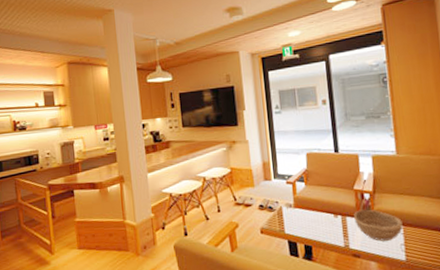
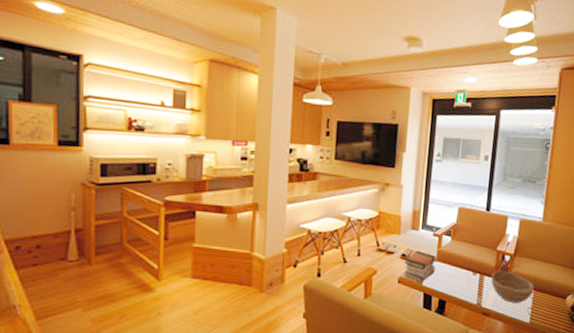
book stack: none [263,200,296,230] -> present [404,251,437,282]

